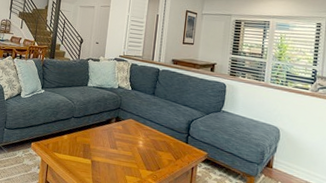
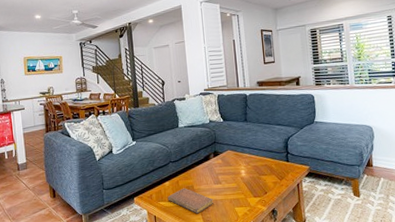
notebook: none [63,144,106,173] -> present [167,188,213,214]

